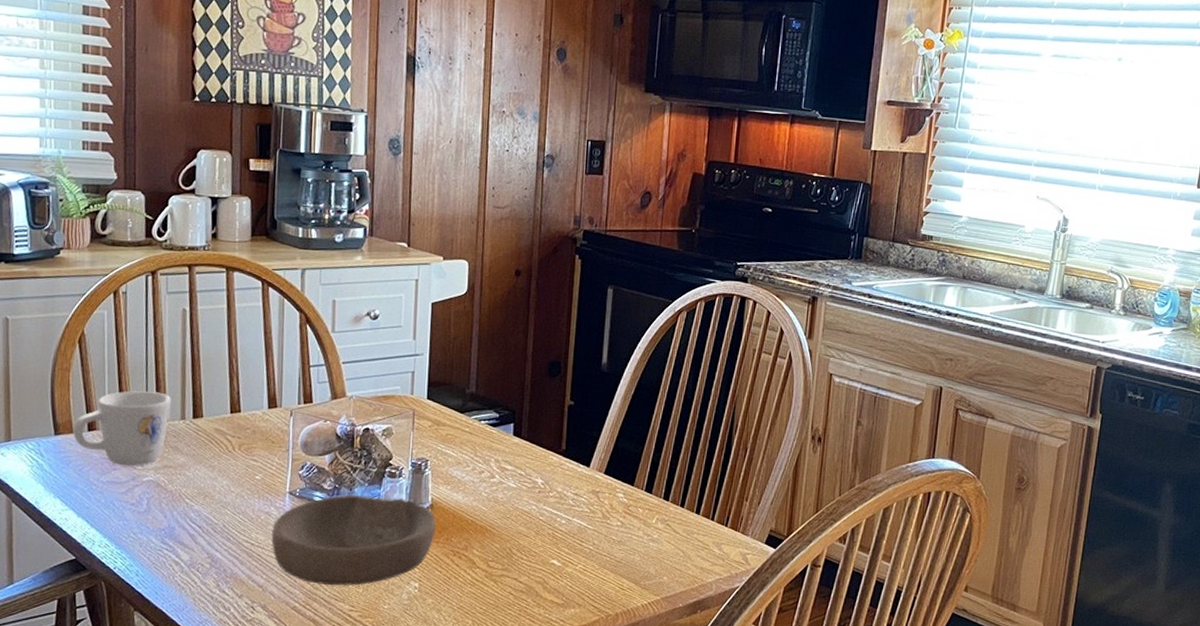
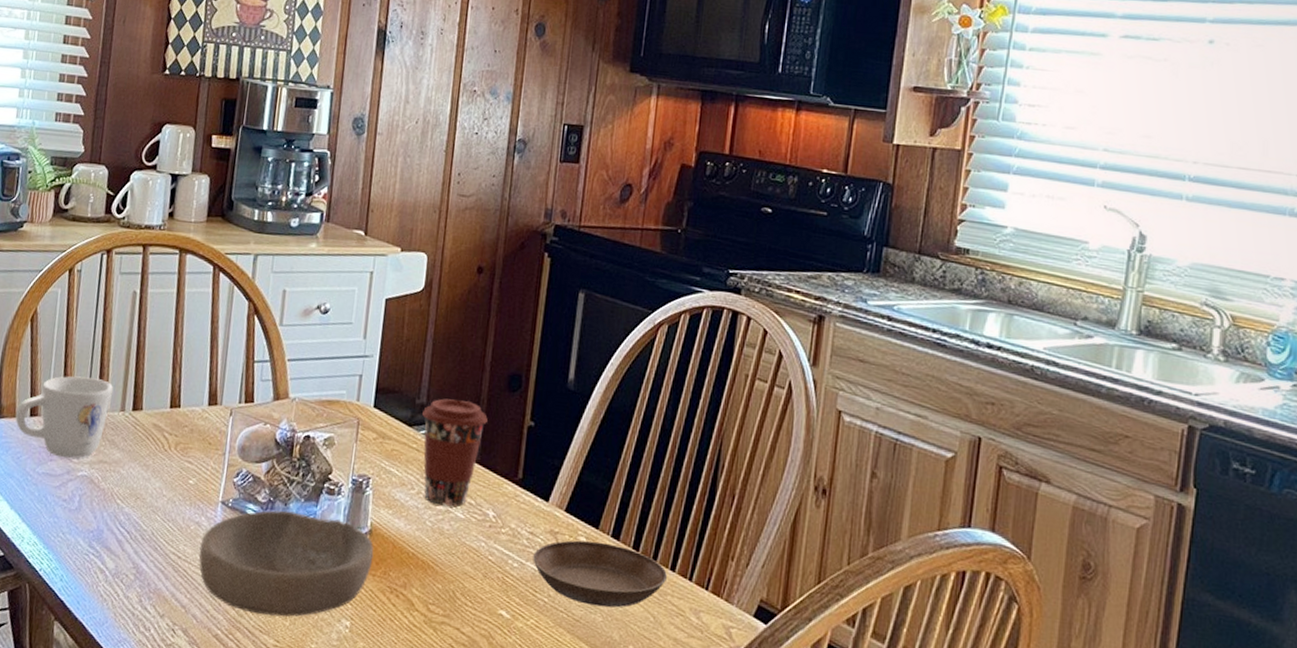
coffee cup: none [471,387,532,479] -> present [421,398,488,507]
saucer: none [578,496,694,549] -> present [533,540,668,608]

